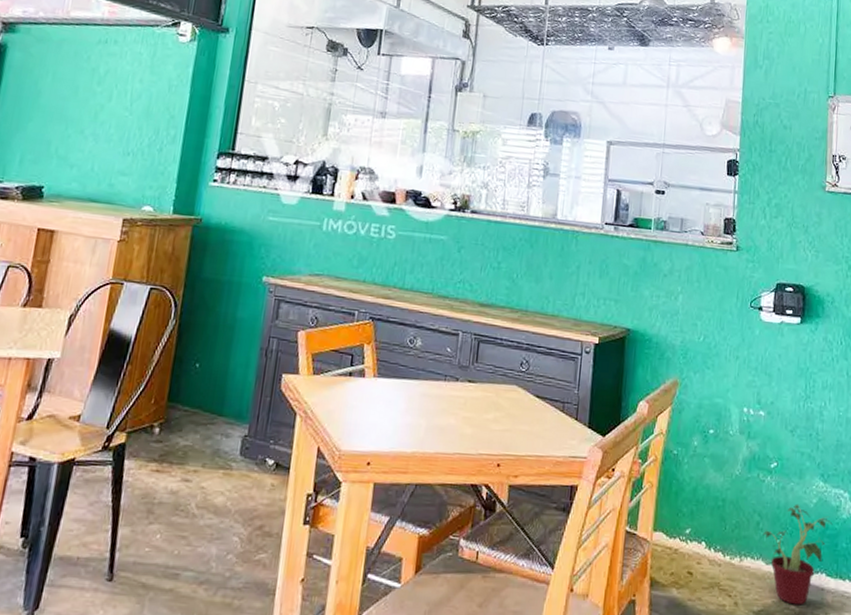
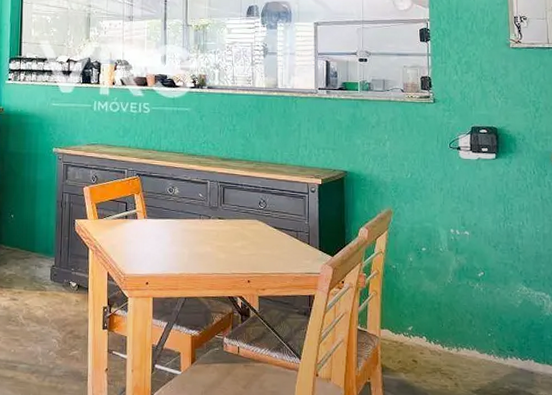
potted plant: present [763,503,833,605] -> none [476,305,538,386]

